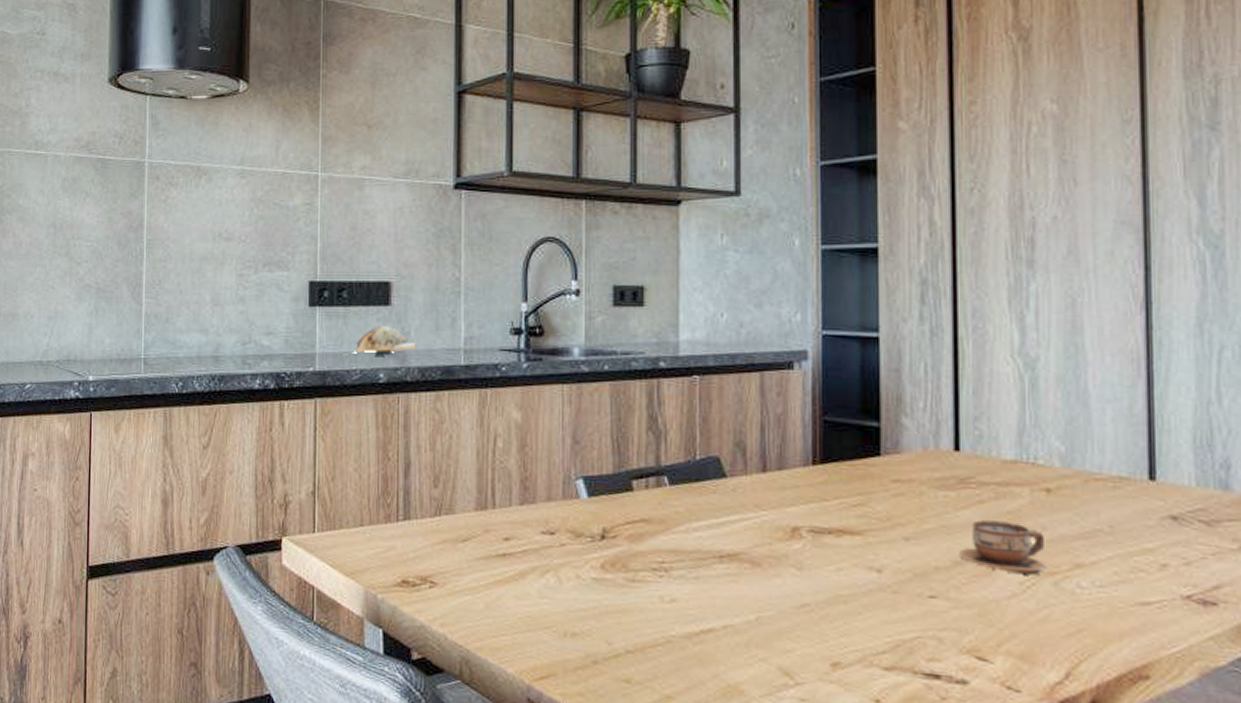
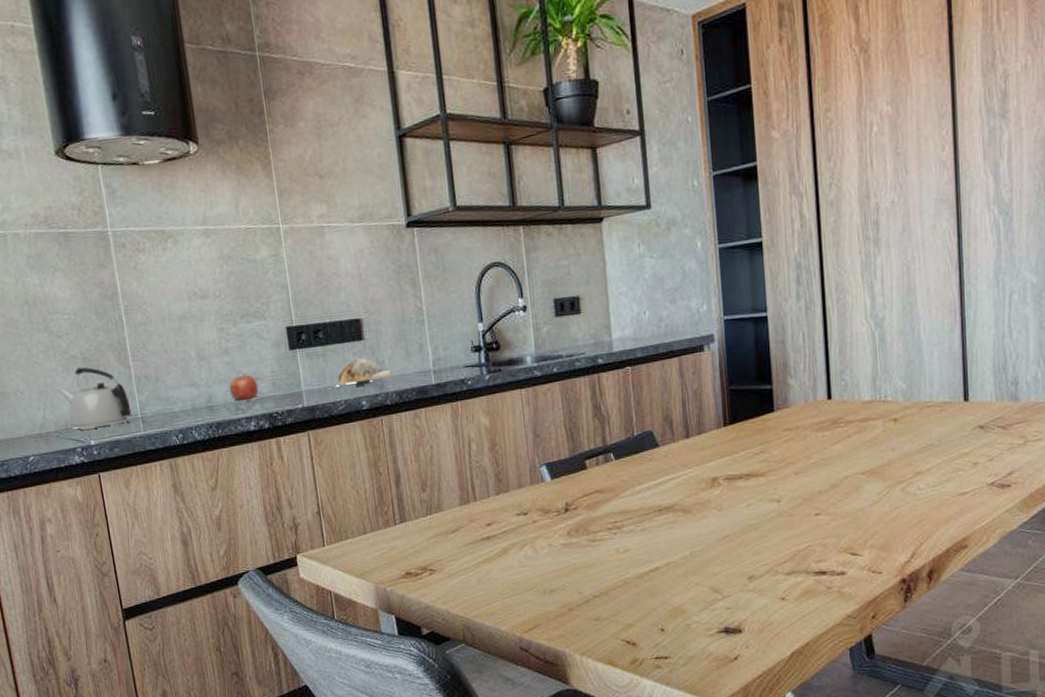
kettle: none [67,297,136,365] -> present [58,367,132,431]
fruit: none [239,325,270,356] -> present [229,373,259,402]
cup: present [959,520,1048,575] -> none [835,448,897,487]

